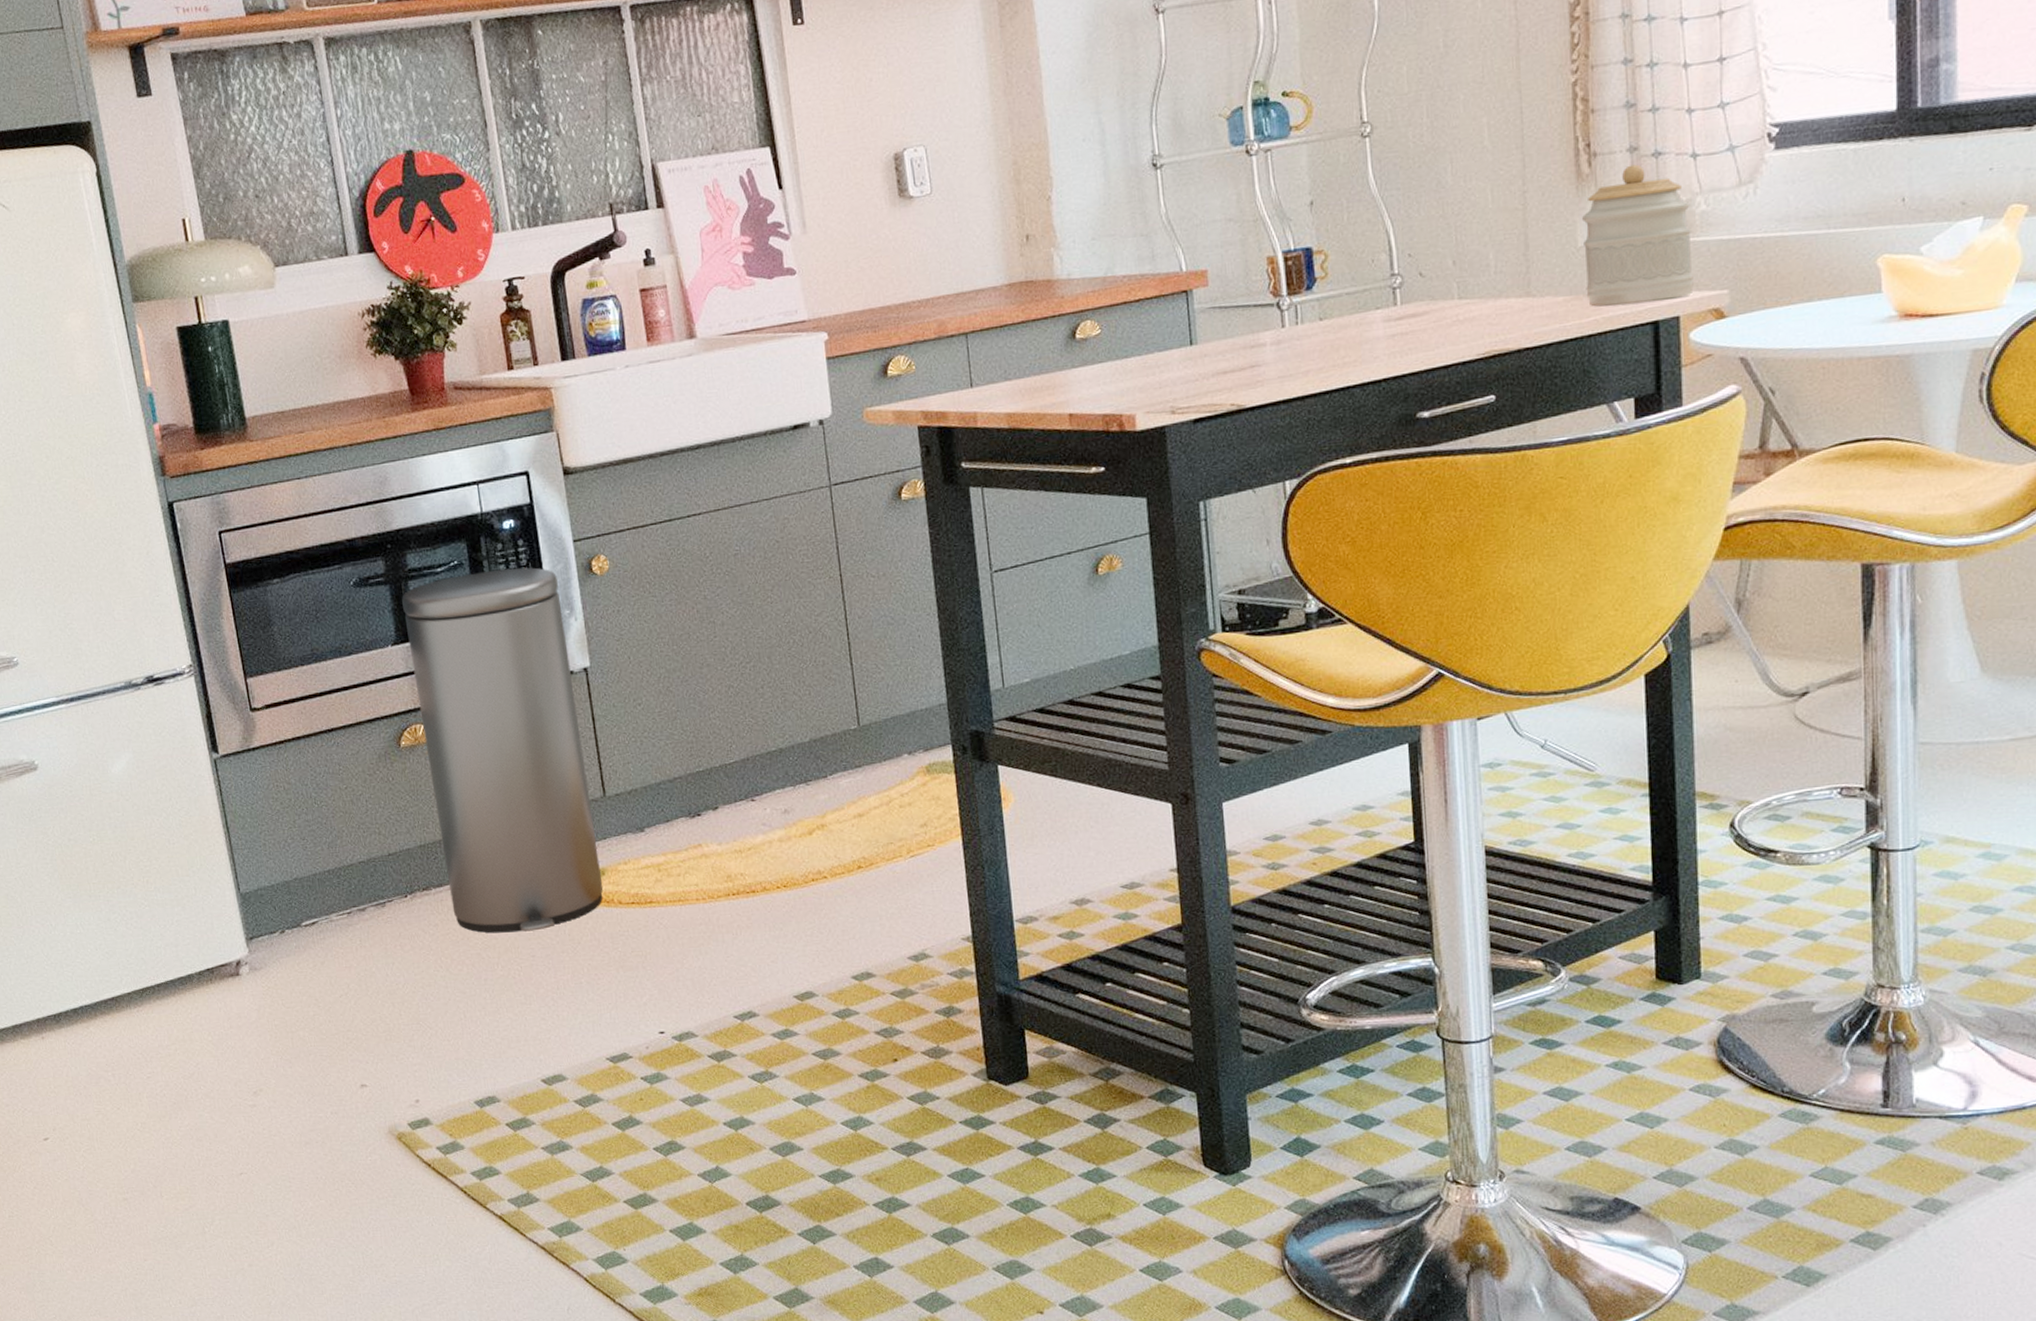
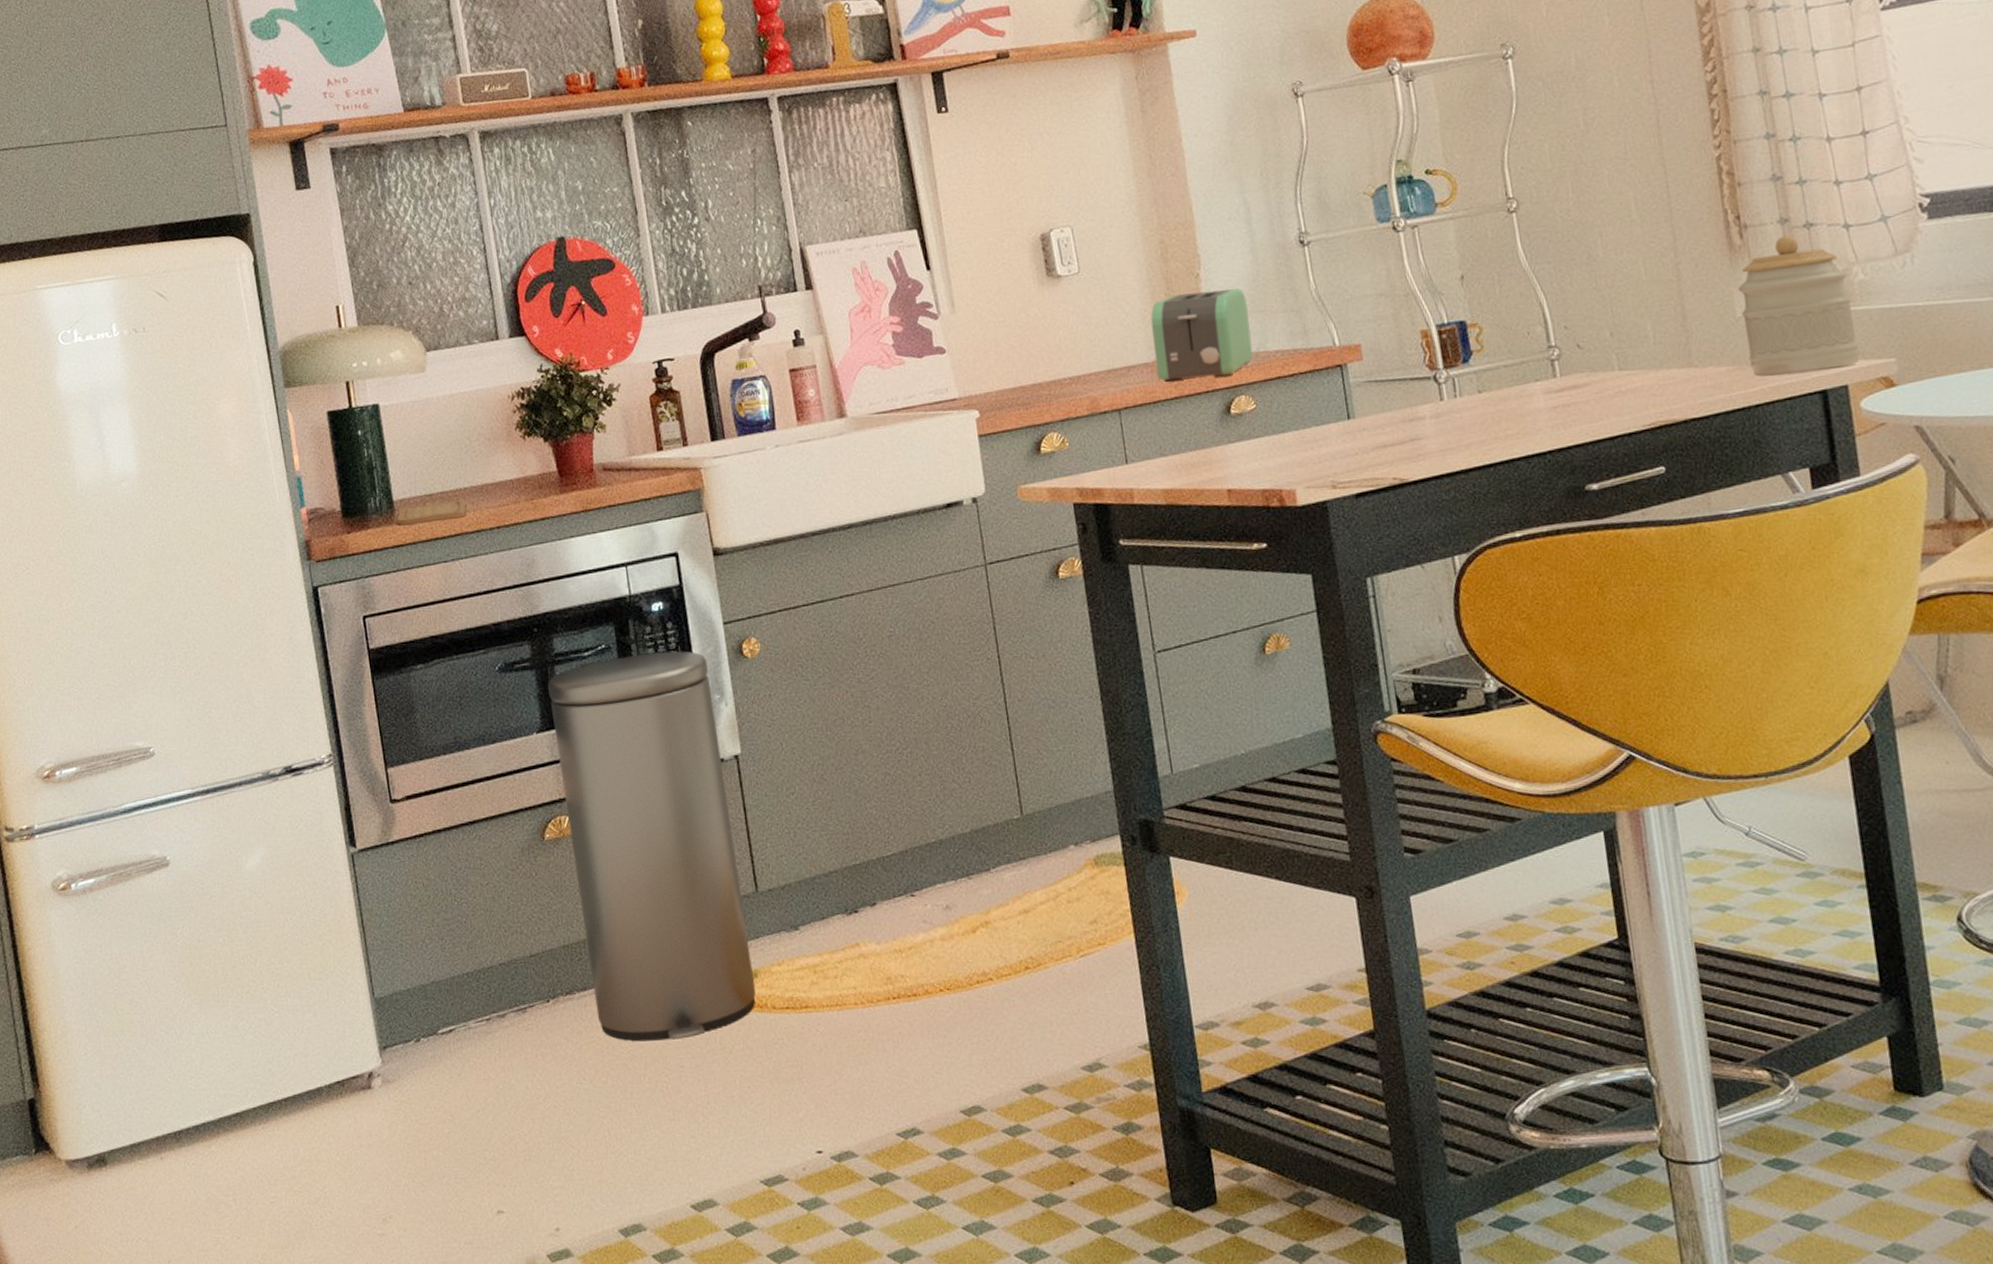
chopping board: none [250,417,319,443] -> present [397,500,467,526]
toaster: none [1001,212,1101,306] -> present [1151,288,1254,382]

